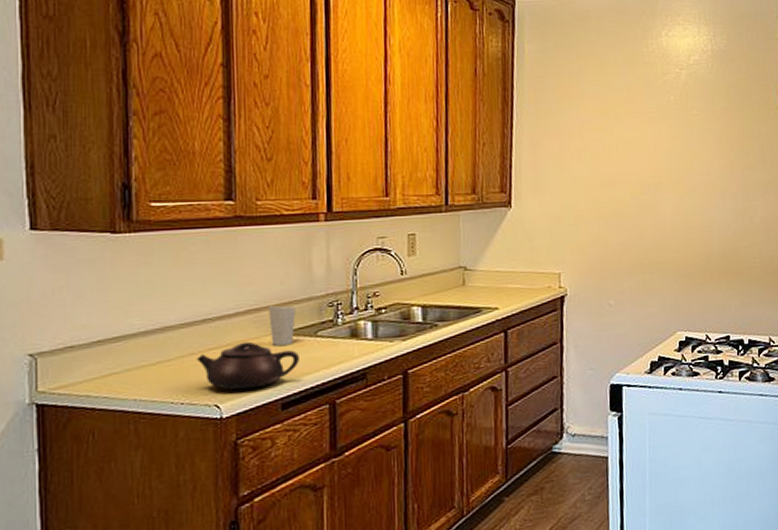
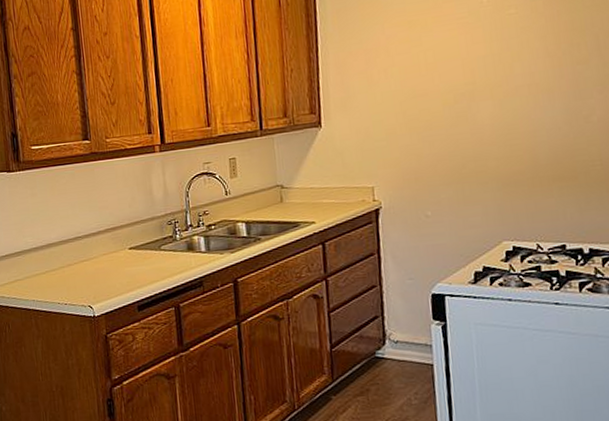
teapot: present [197,341,301,391] -> none [73,254,149,295]
cup: present [268,305,296,346] -> none [122,224,143,259]

